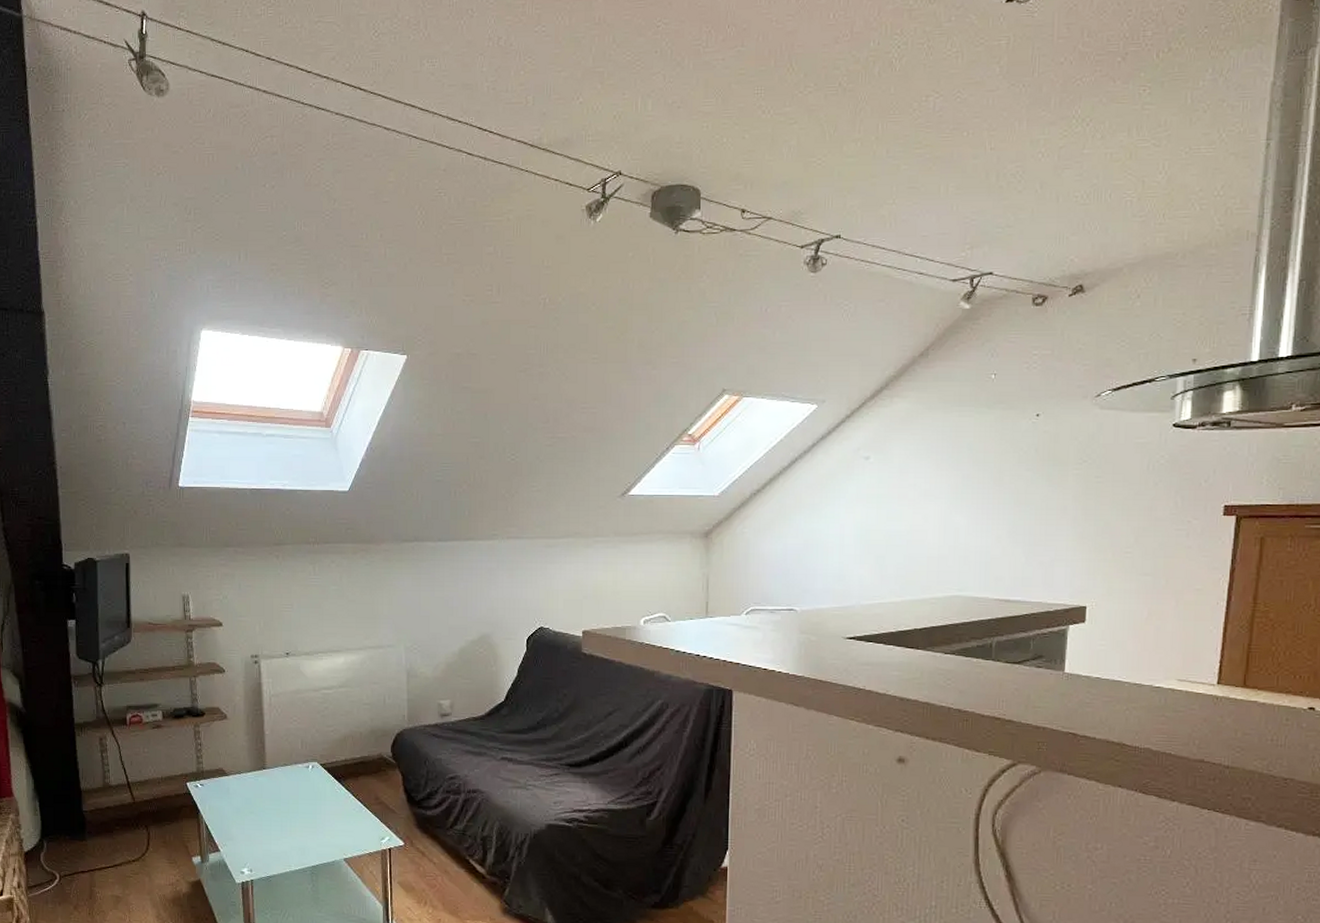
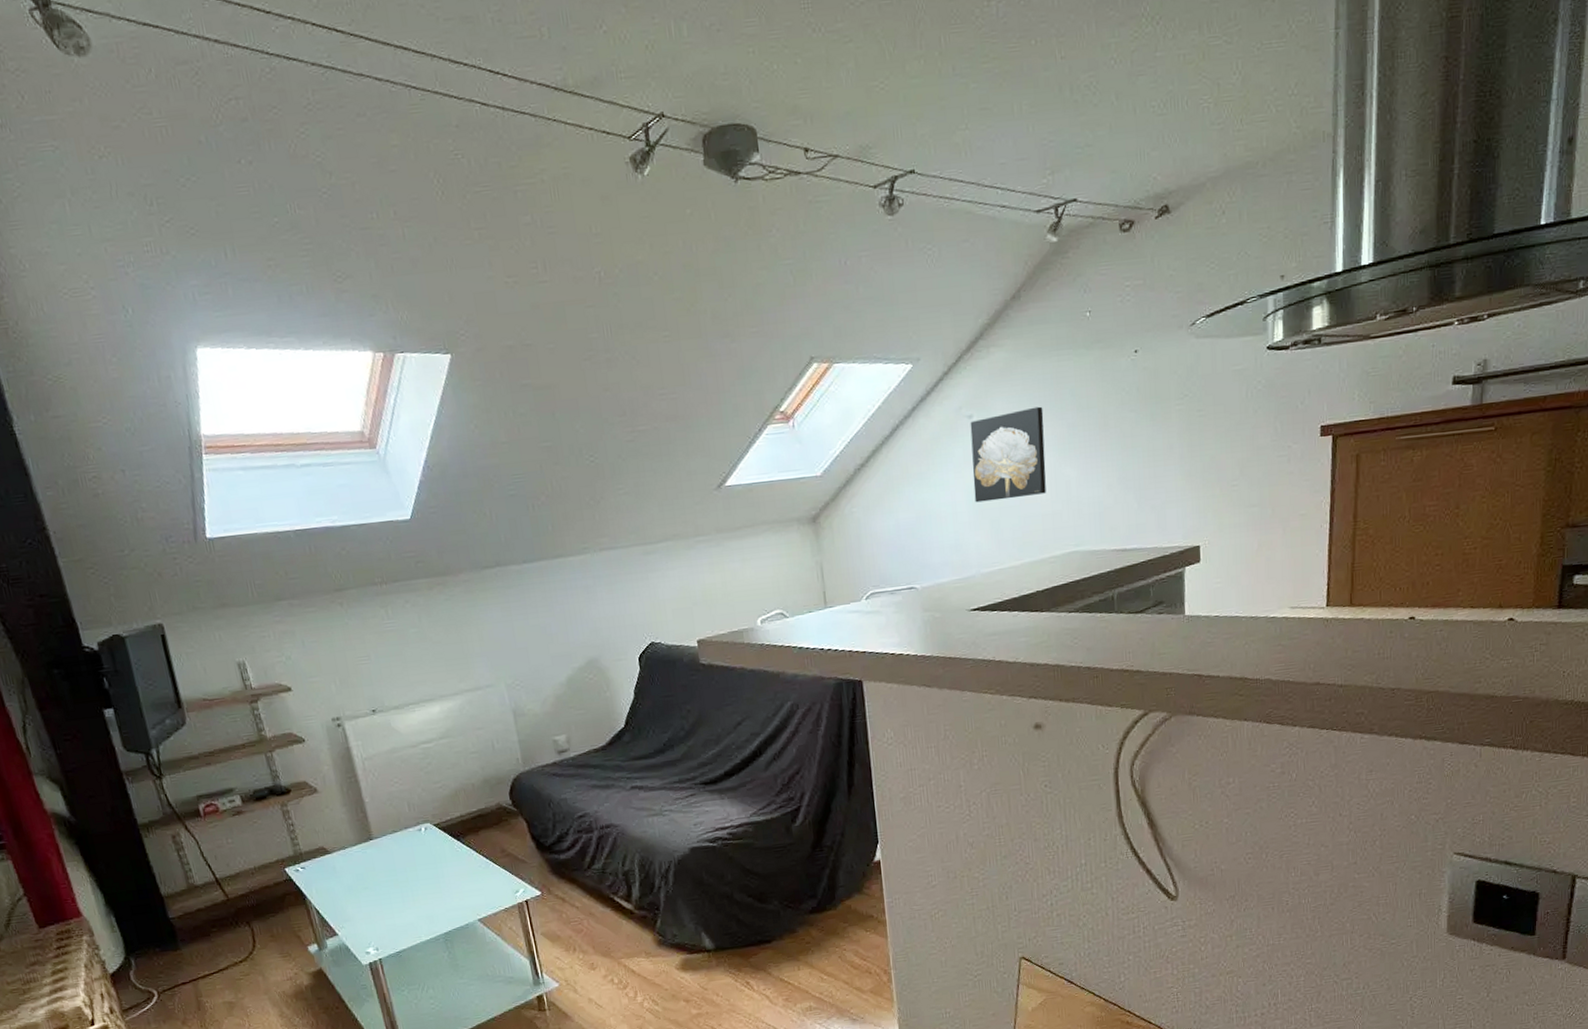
wall art: none [862,456,940,538] -> present [970,406,1046,503]

